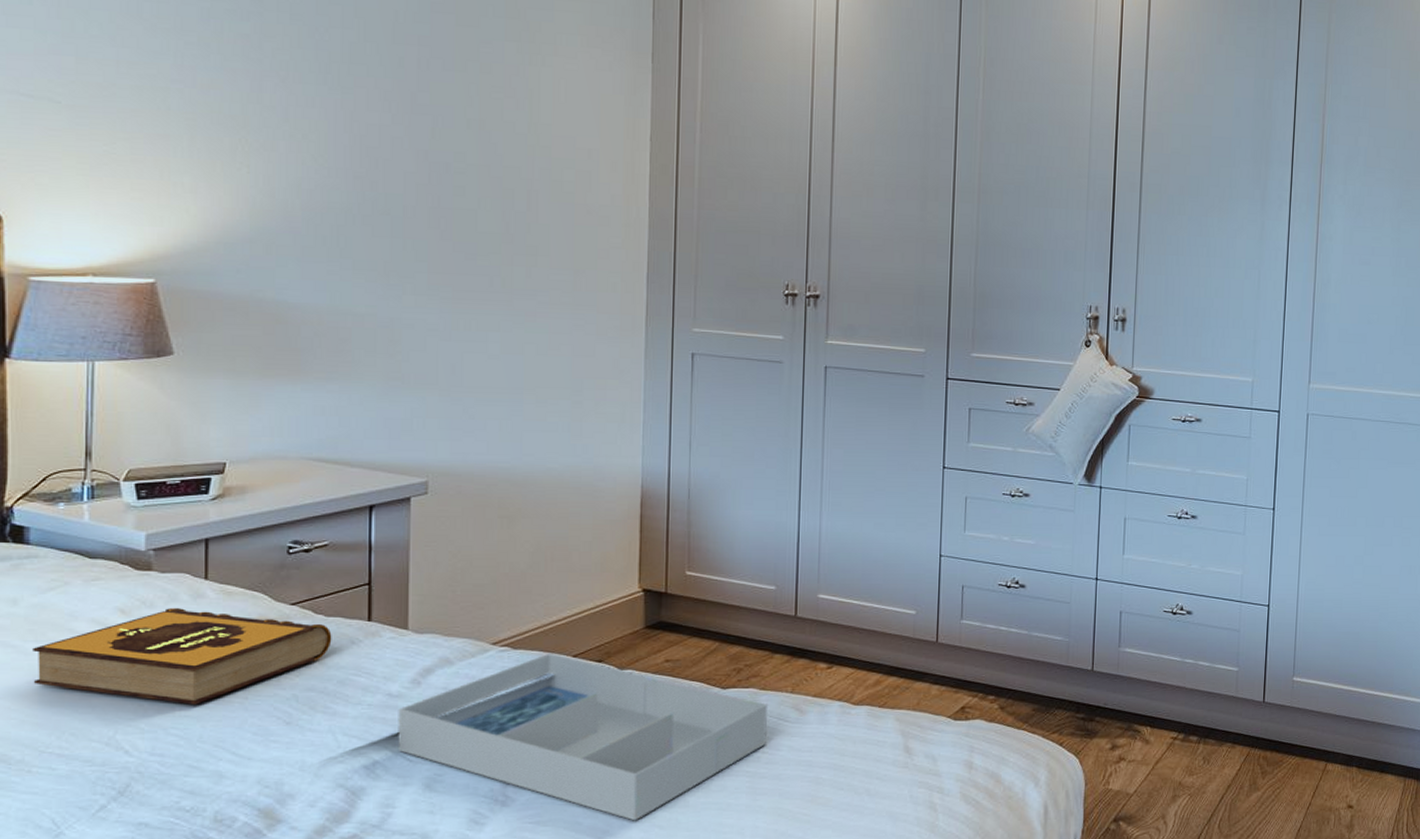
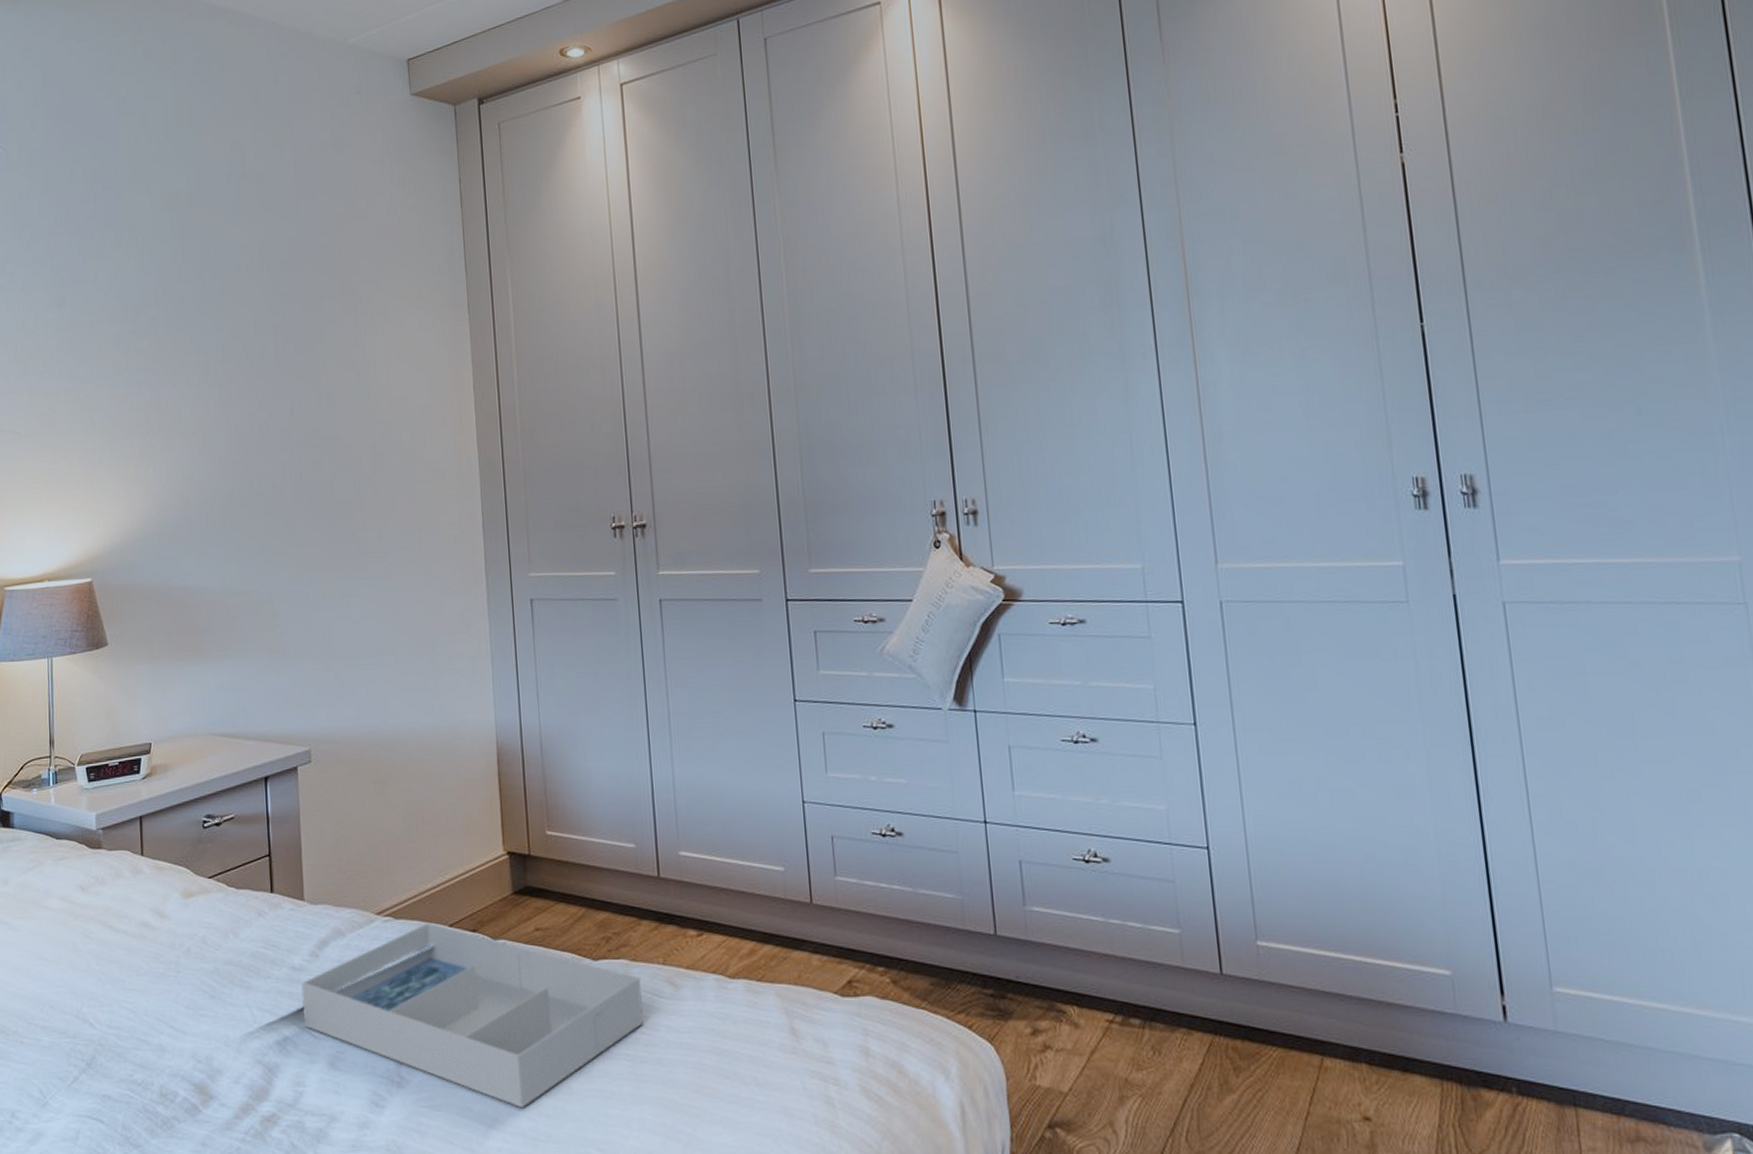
hardback book: present [33,608,332,705] -> none [20,884,243,978]

